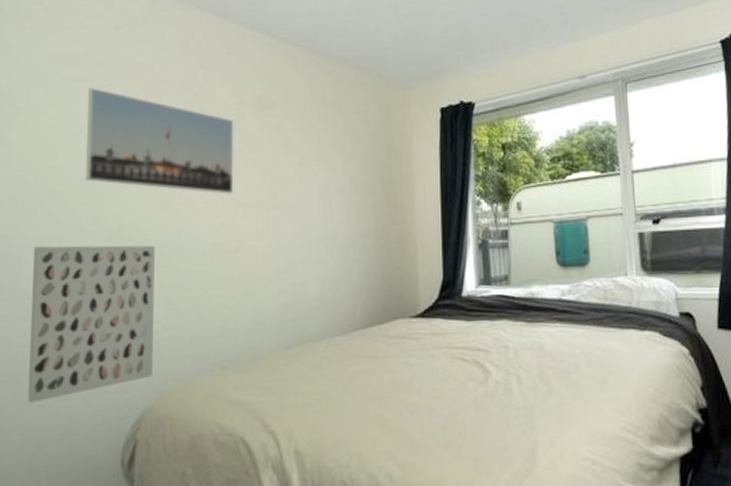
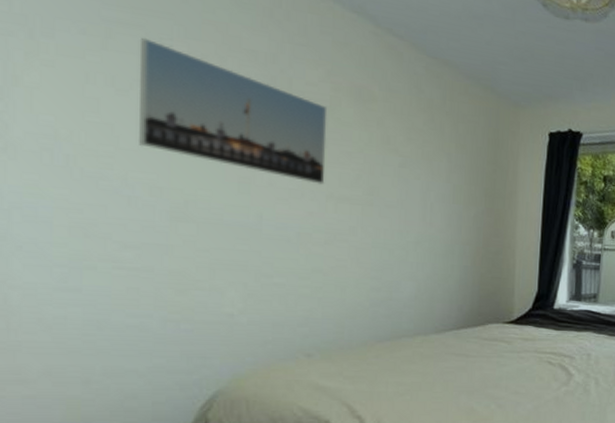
wall art: present [28,245,155,403] -> none [68,211,230,378]

